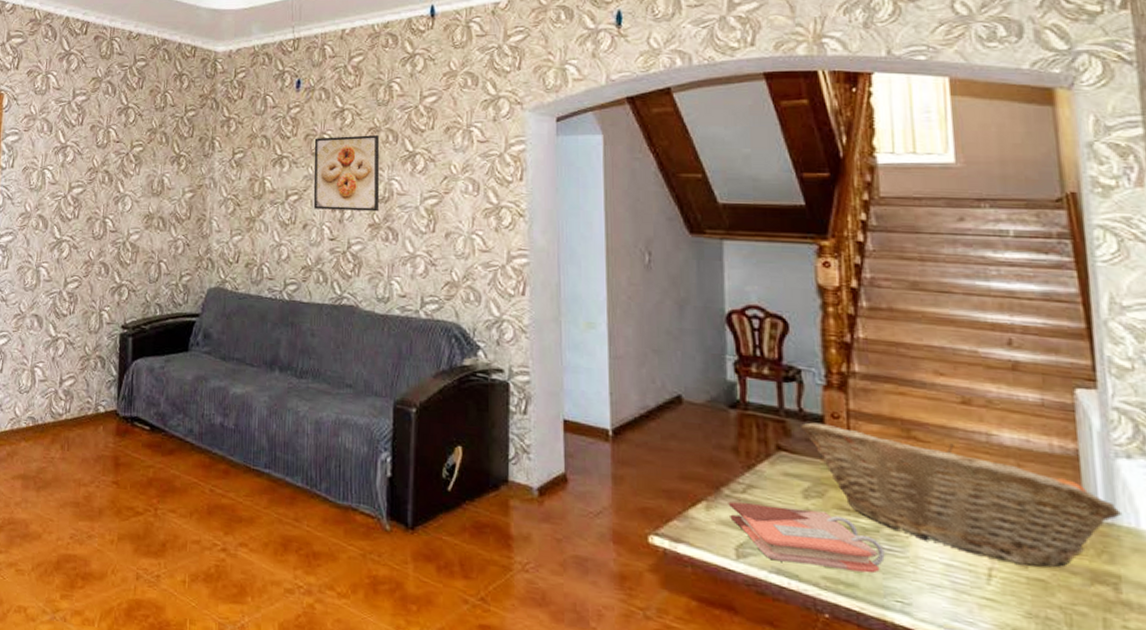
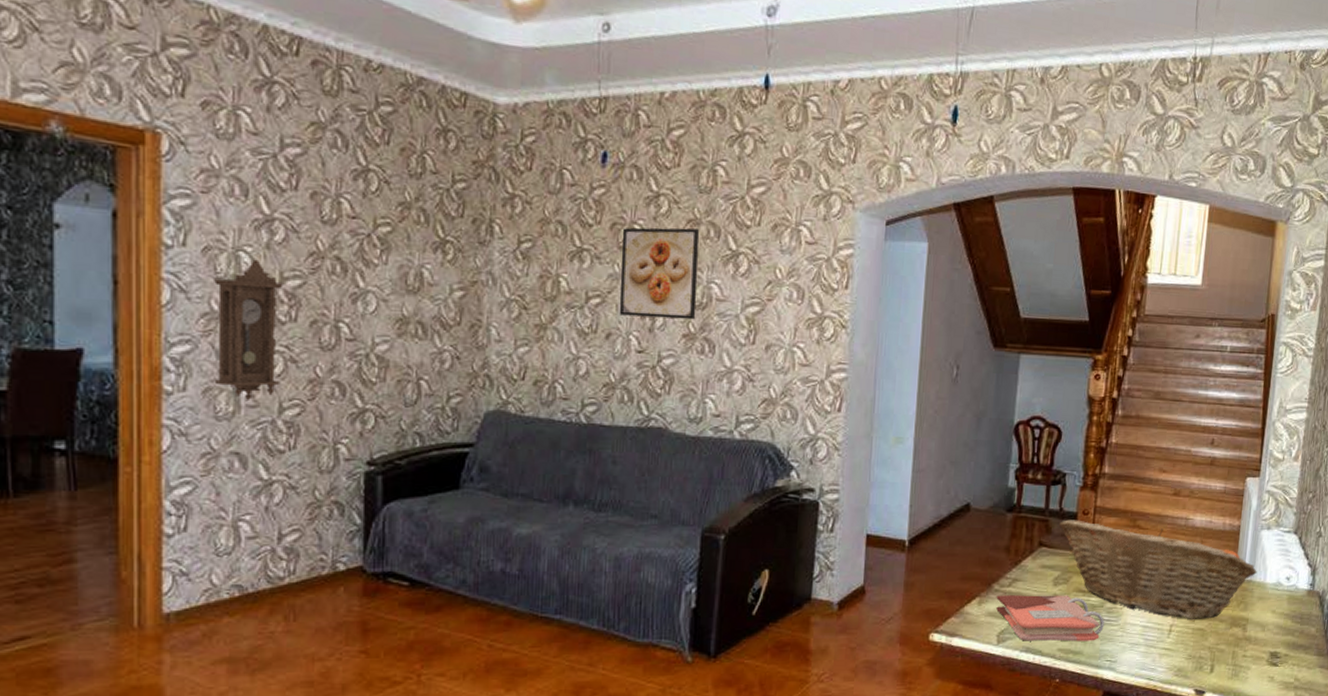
pendulum clock: none [25,175,71,277] -> present [212,259,283,402]

